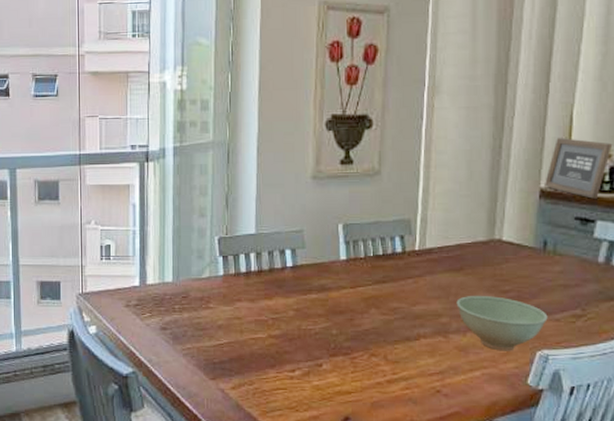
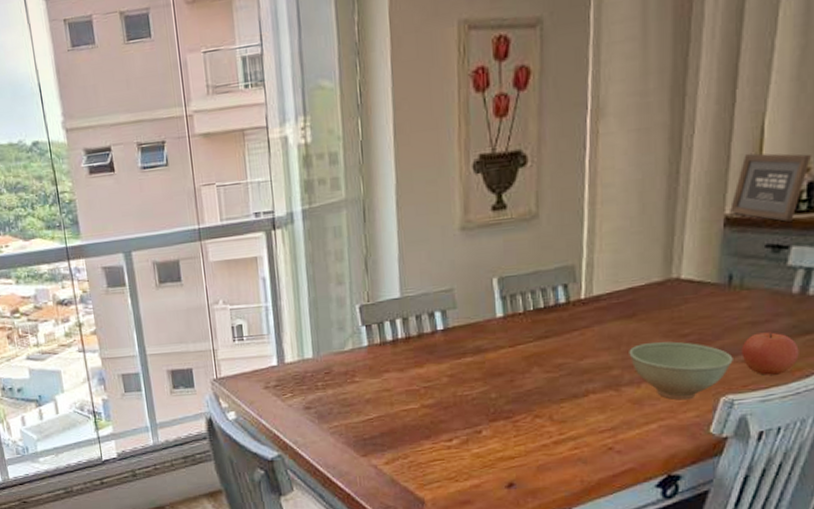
fruit: none [555,295,605,335] -> present [741,332,799,376]

